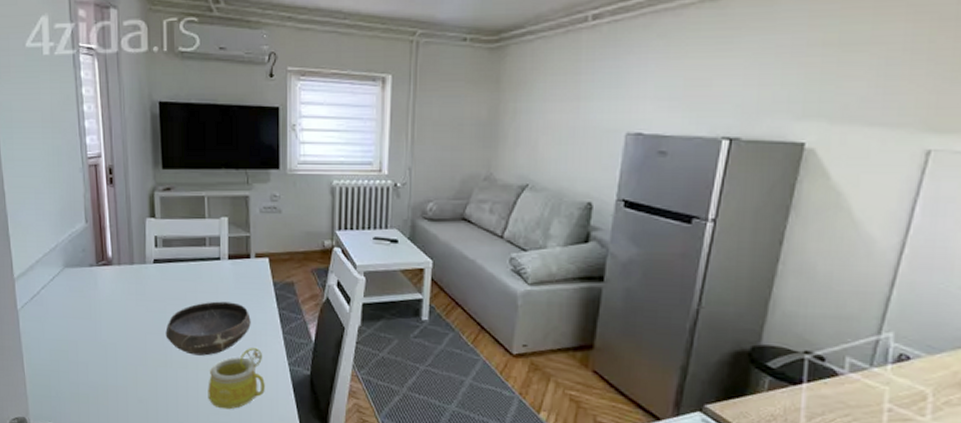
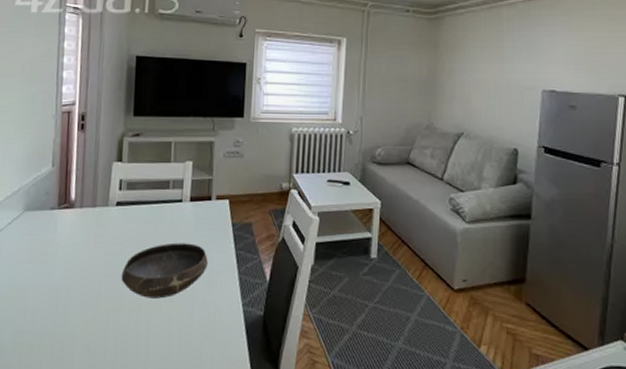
mug: present [208,348,265,410] -> none [159,289,218,355]

